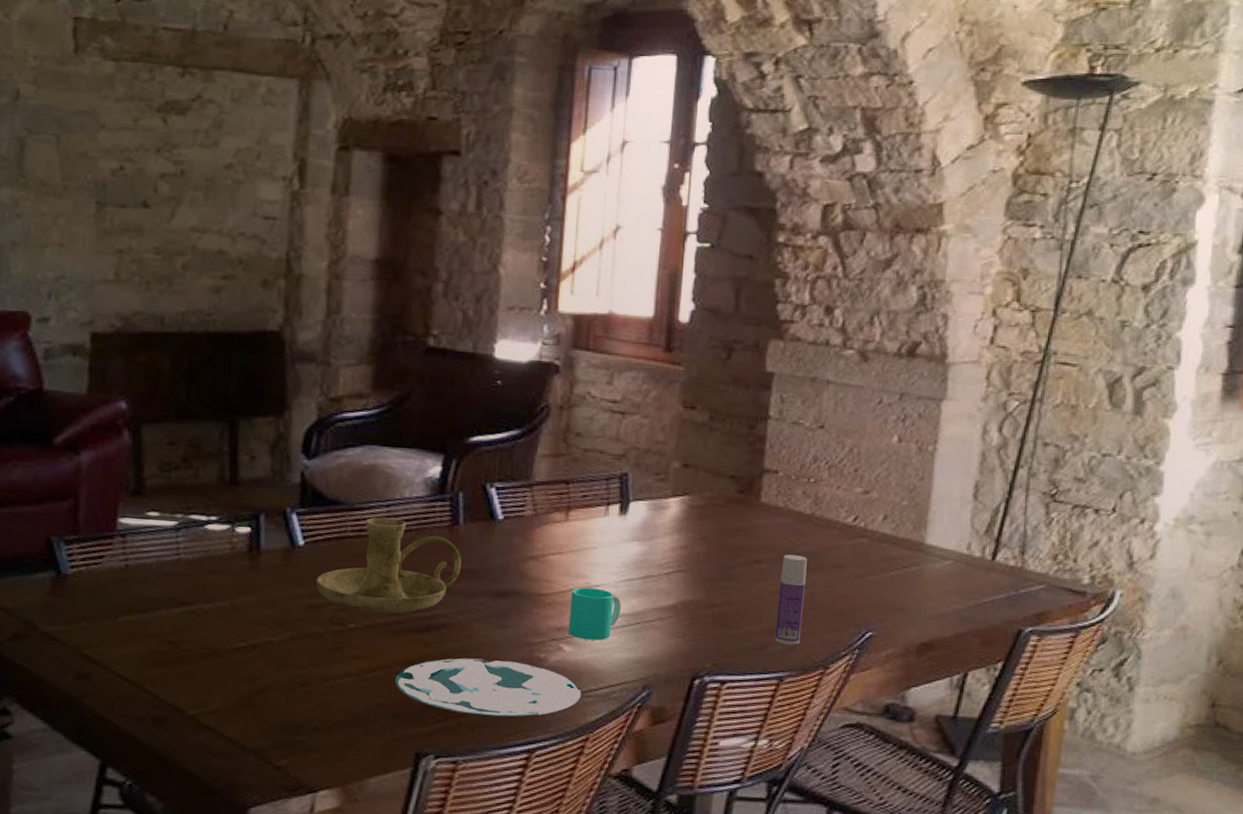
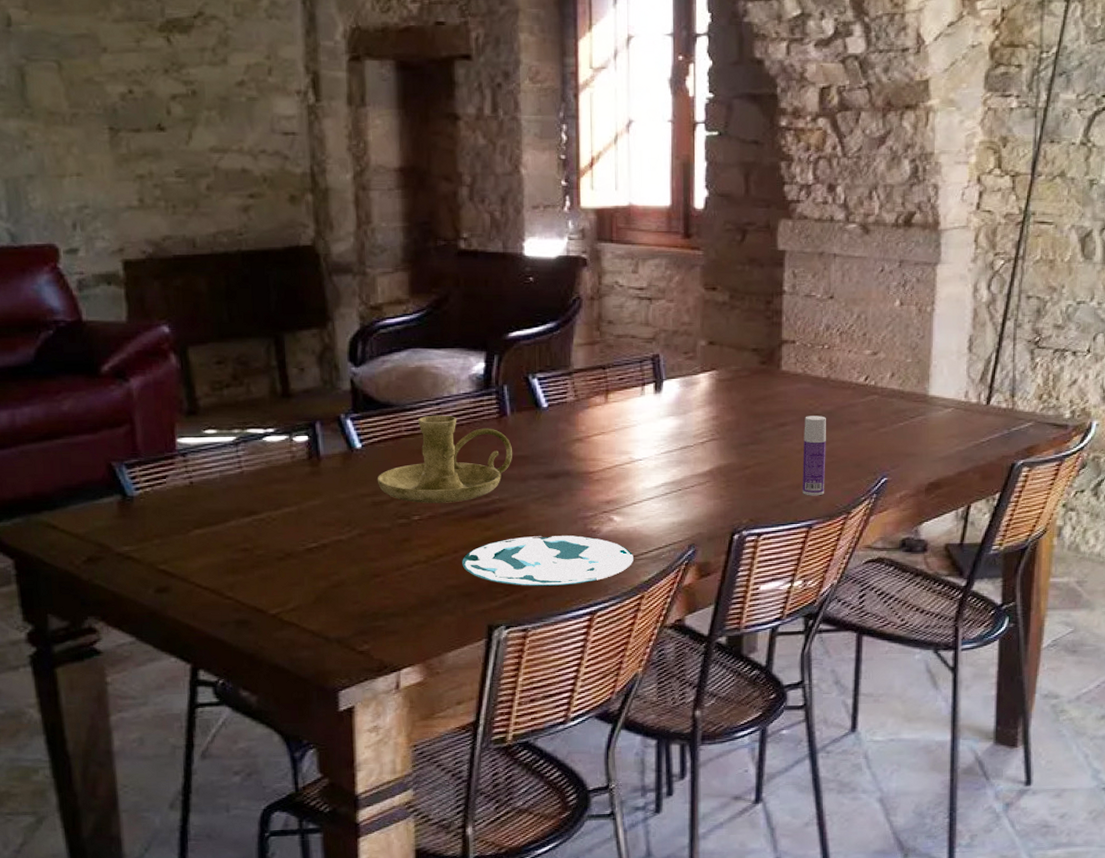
cup: present [568,587,622,641] -> none [616,462,664,509]

